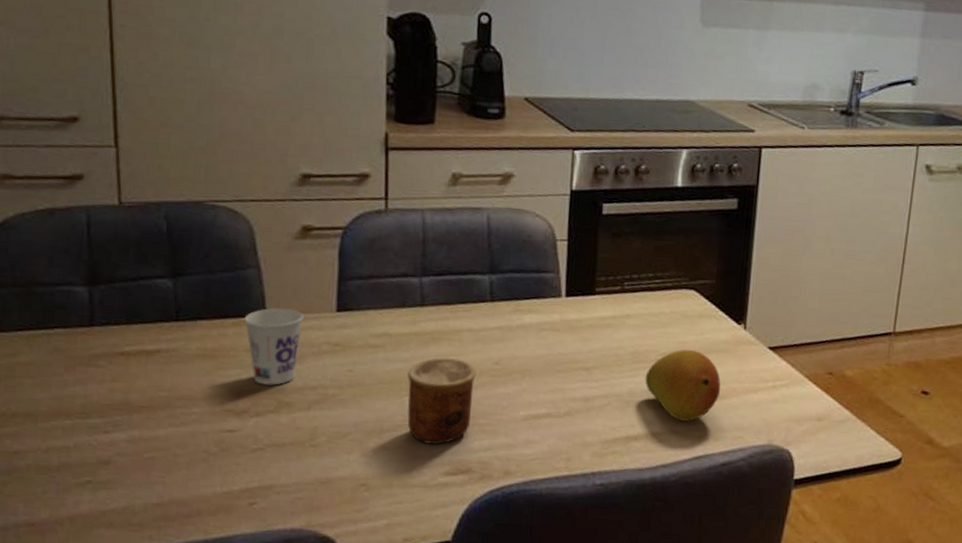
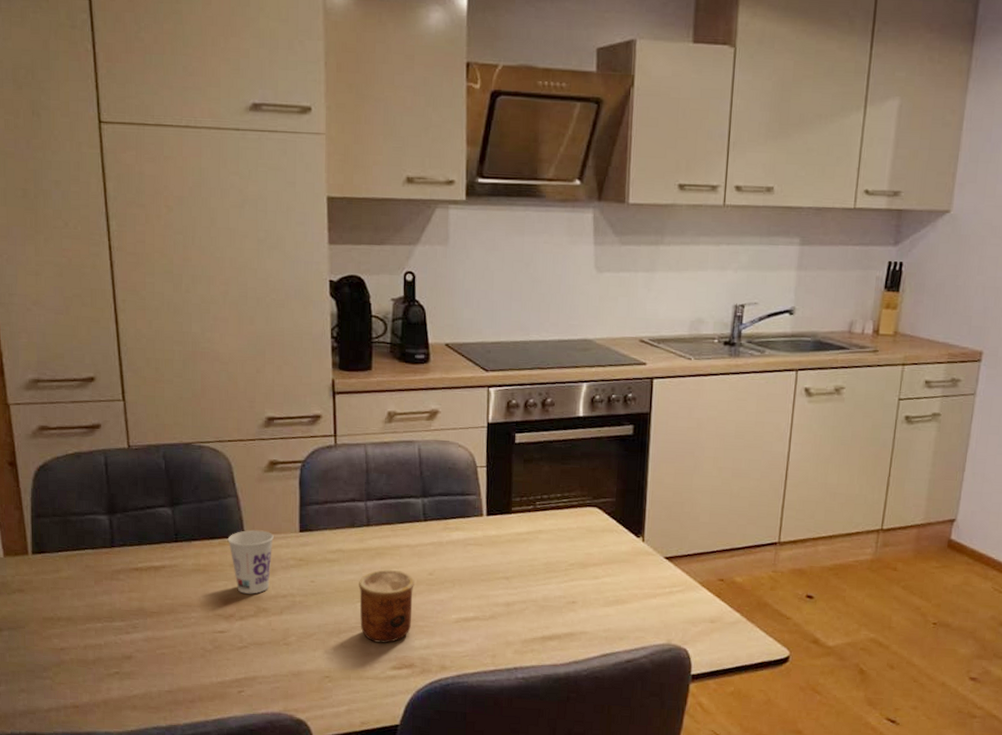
fruit: present [645,349,721,421] -> none [557,560,624,623]

